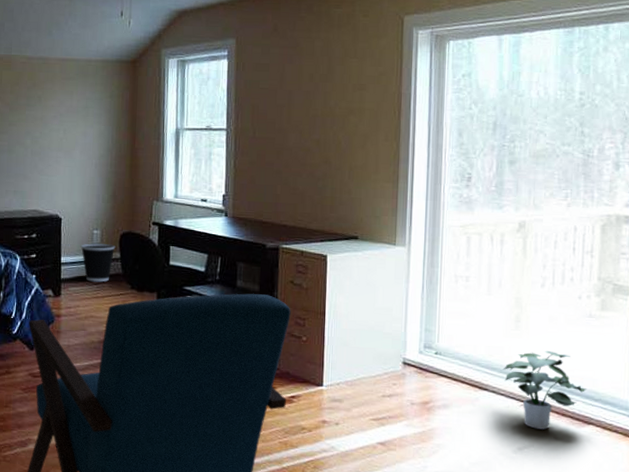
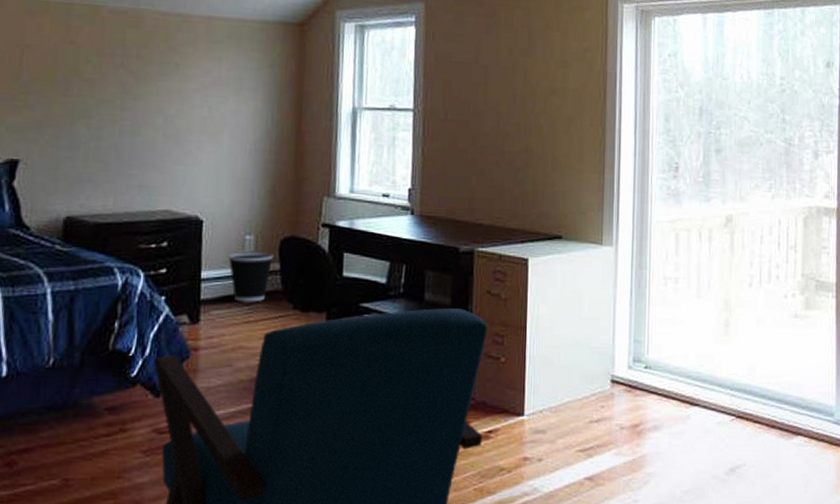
potted plant: present [502,350,587,430] -> none [713,356,794,445]

